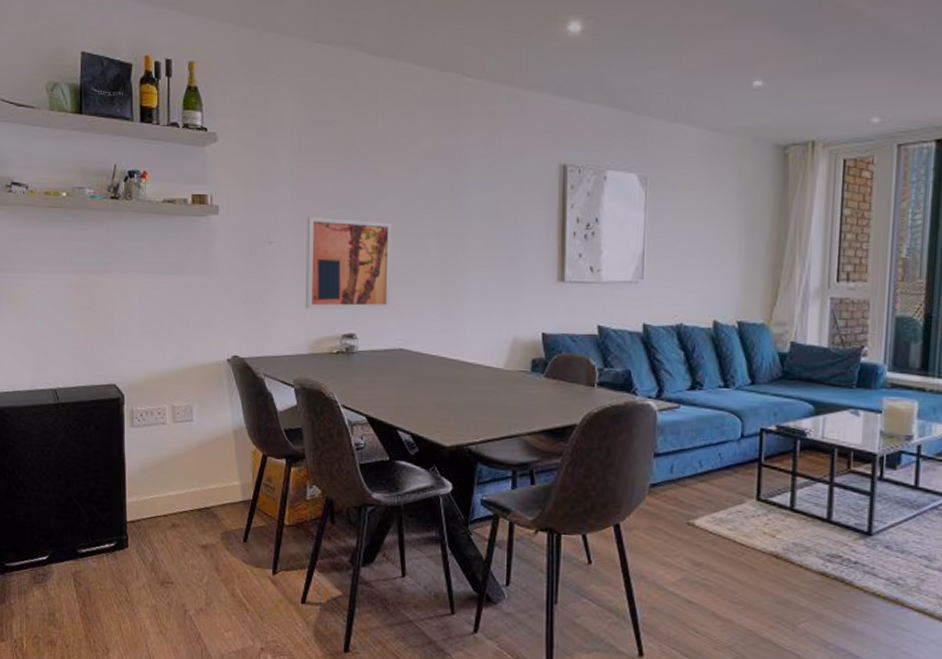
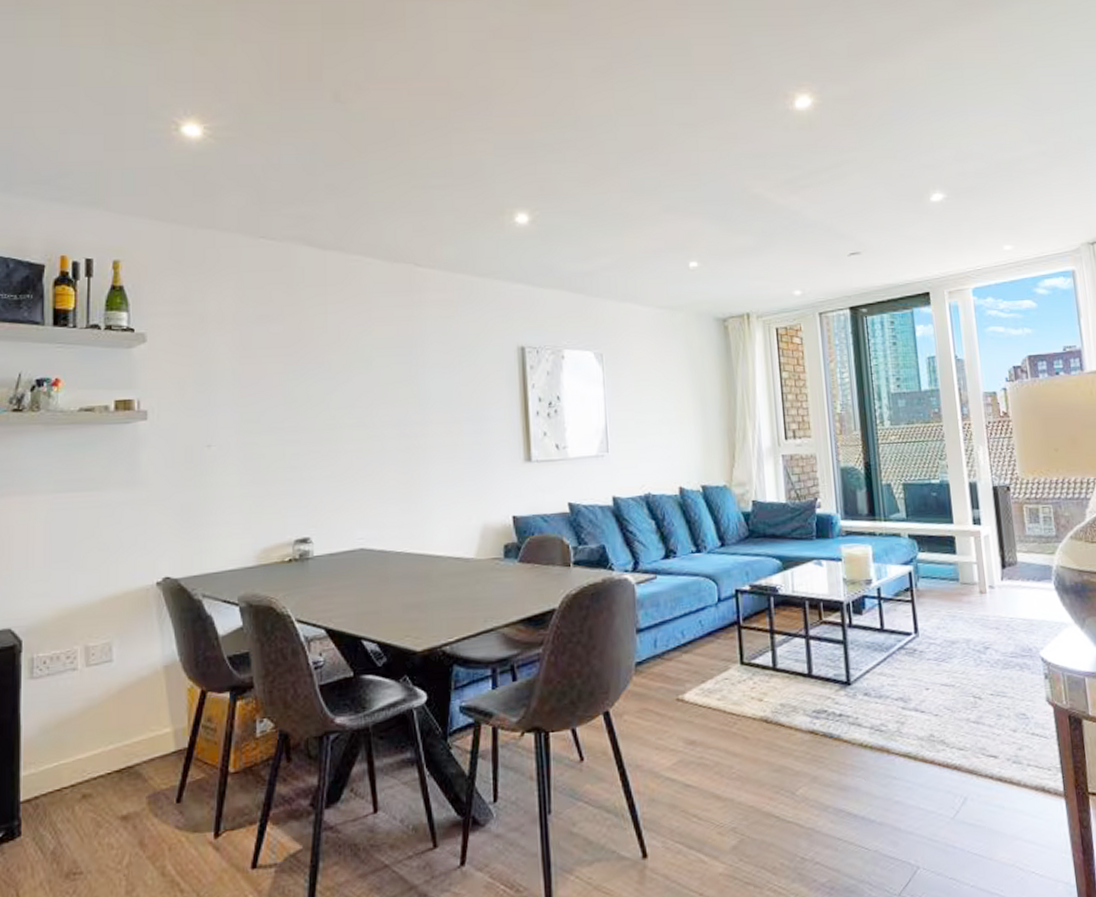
wall art: present [306,217,393,310] -> none [251,415,348,516]

